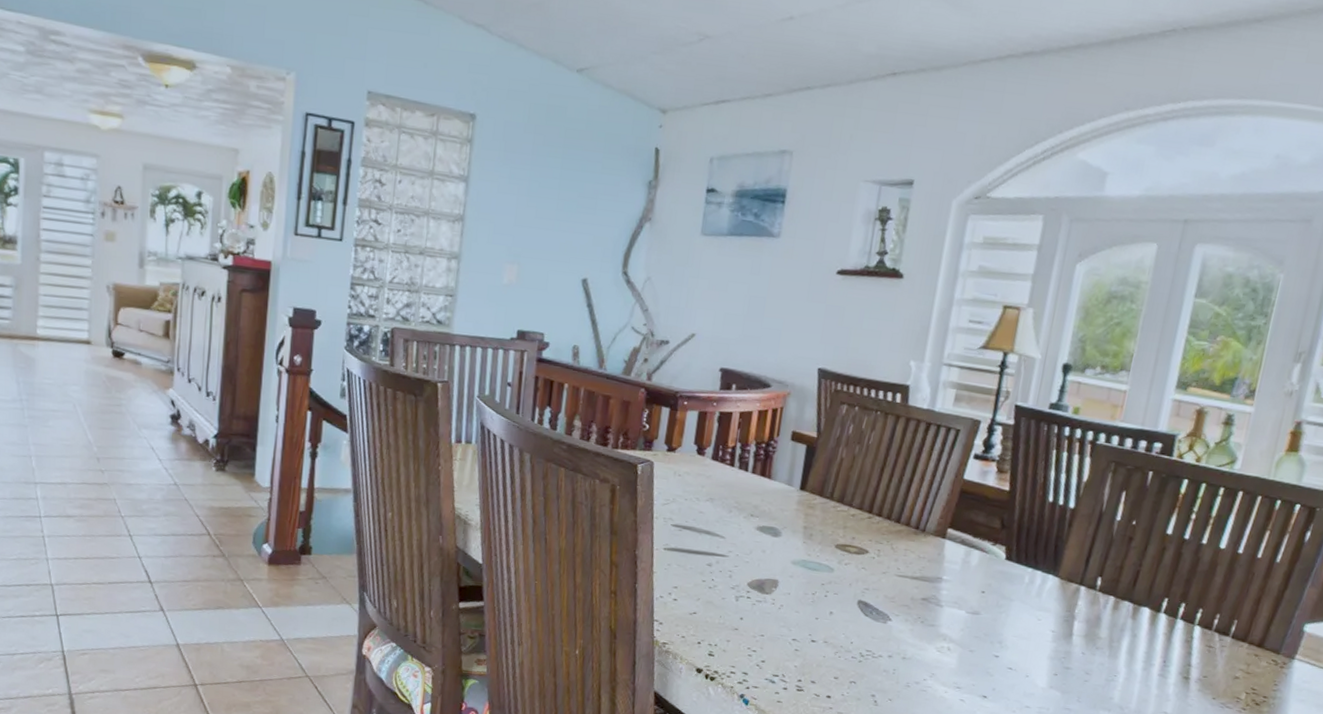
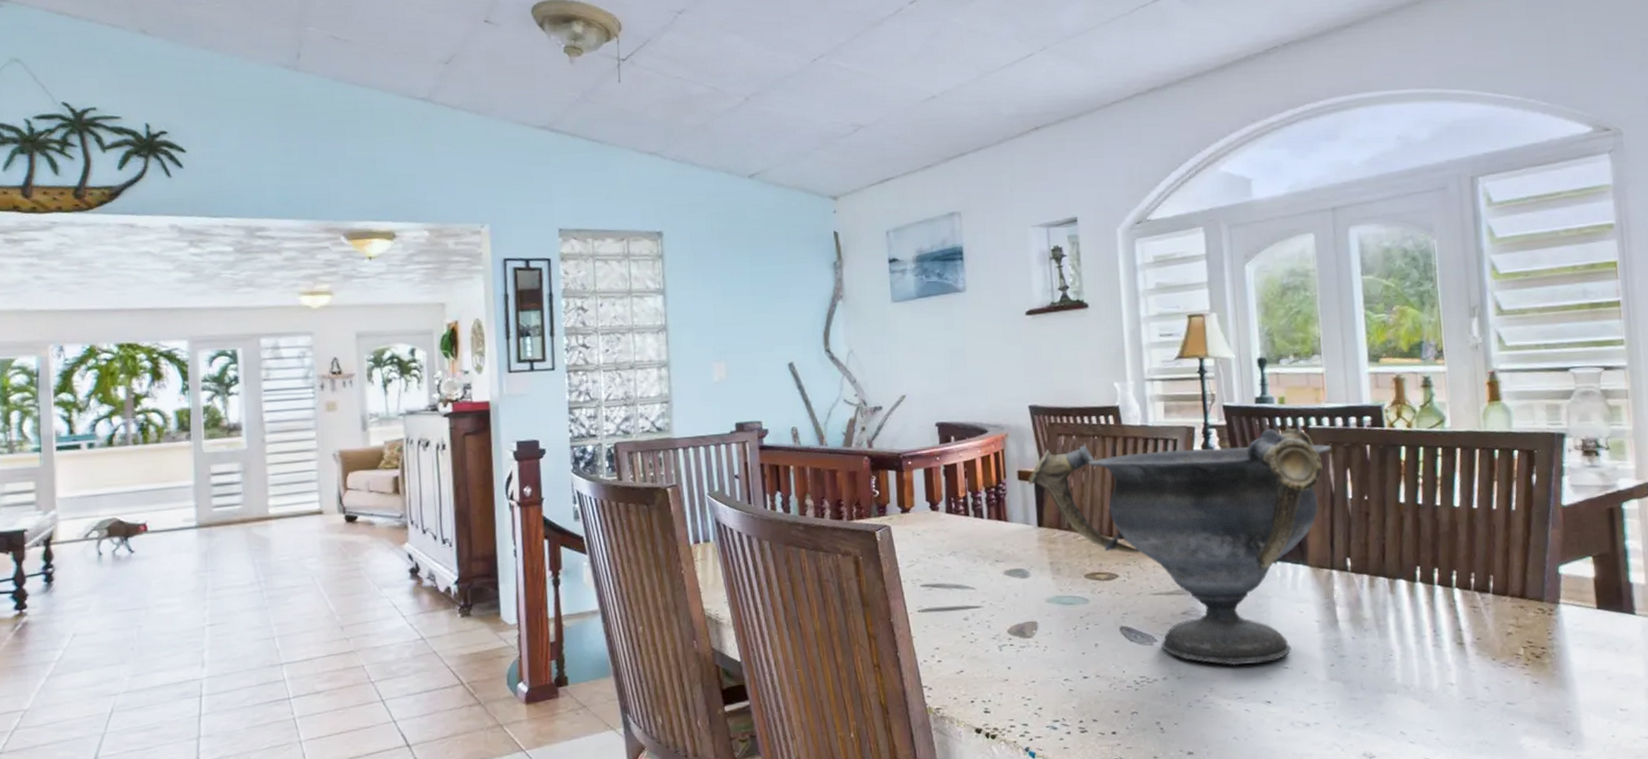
decorative bowl: none [800,415,1113,660] -> present [1028,428,1331,666]

